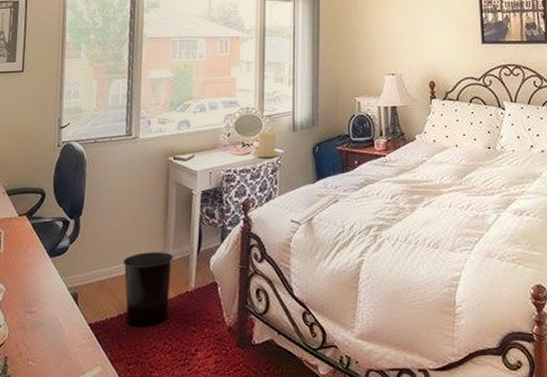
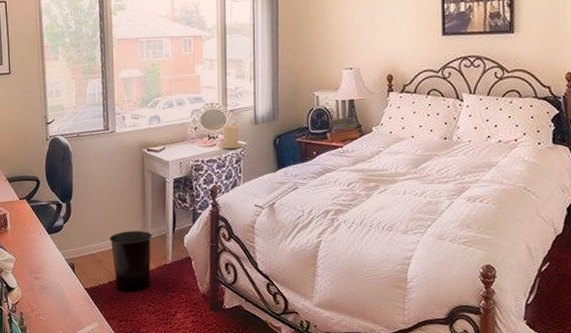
books: none [368,123,403,151] -> present [326,116,360,142]

